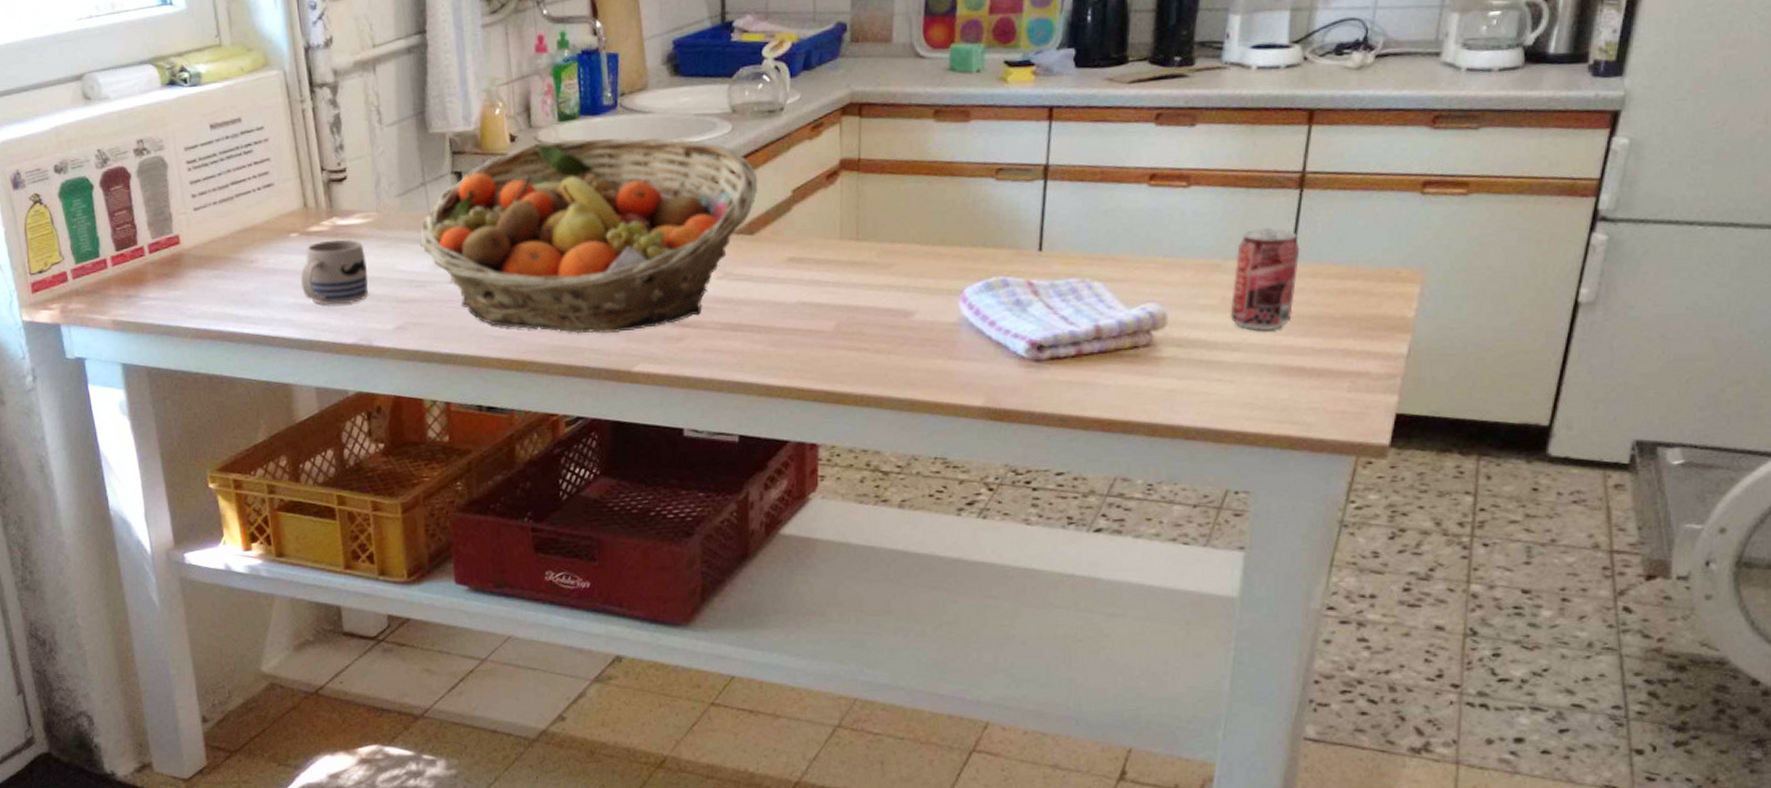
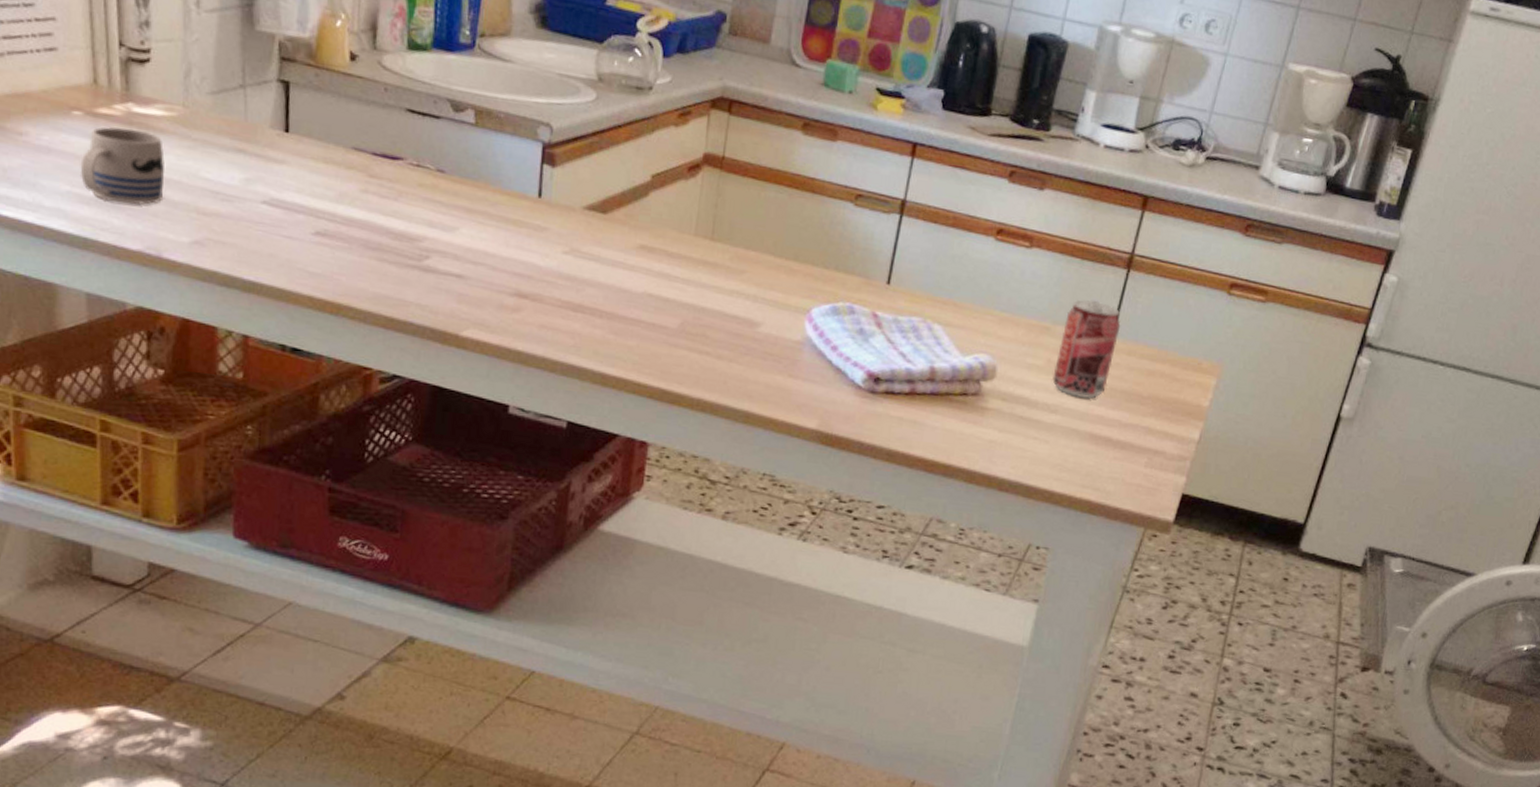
fruit basket: present [419,137,758,334] -> none [230,68,618,293]

